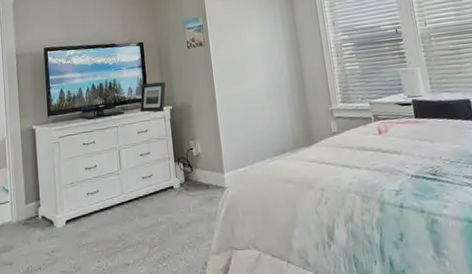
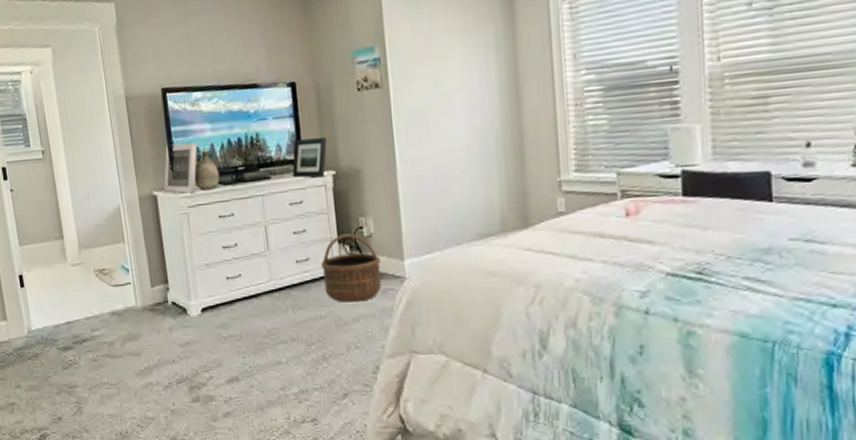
picture frame: none [41,87,69,127] -> present [164,143,198,193]
vase: none [65,93,85,125] -> present [194,150,220,192]
basket: none [161,154,208,210] -> present [321,234,382,303]

